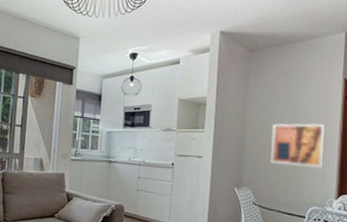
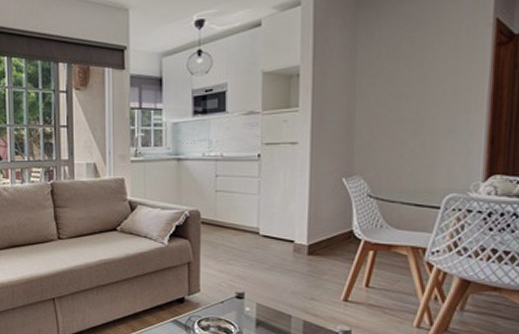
wall art: present [271,123,326,168] -> none [390,83,469,143]

